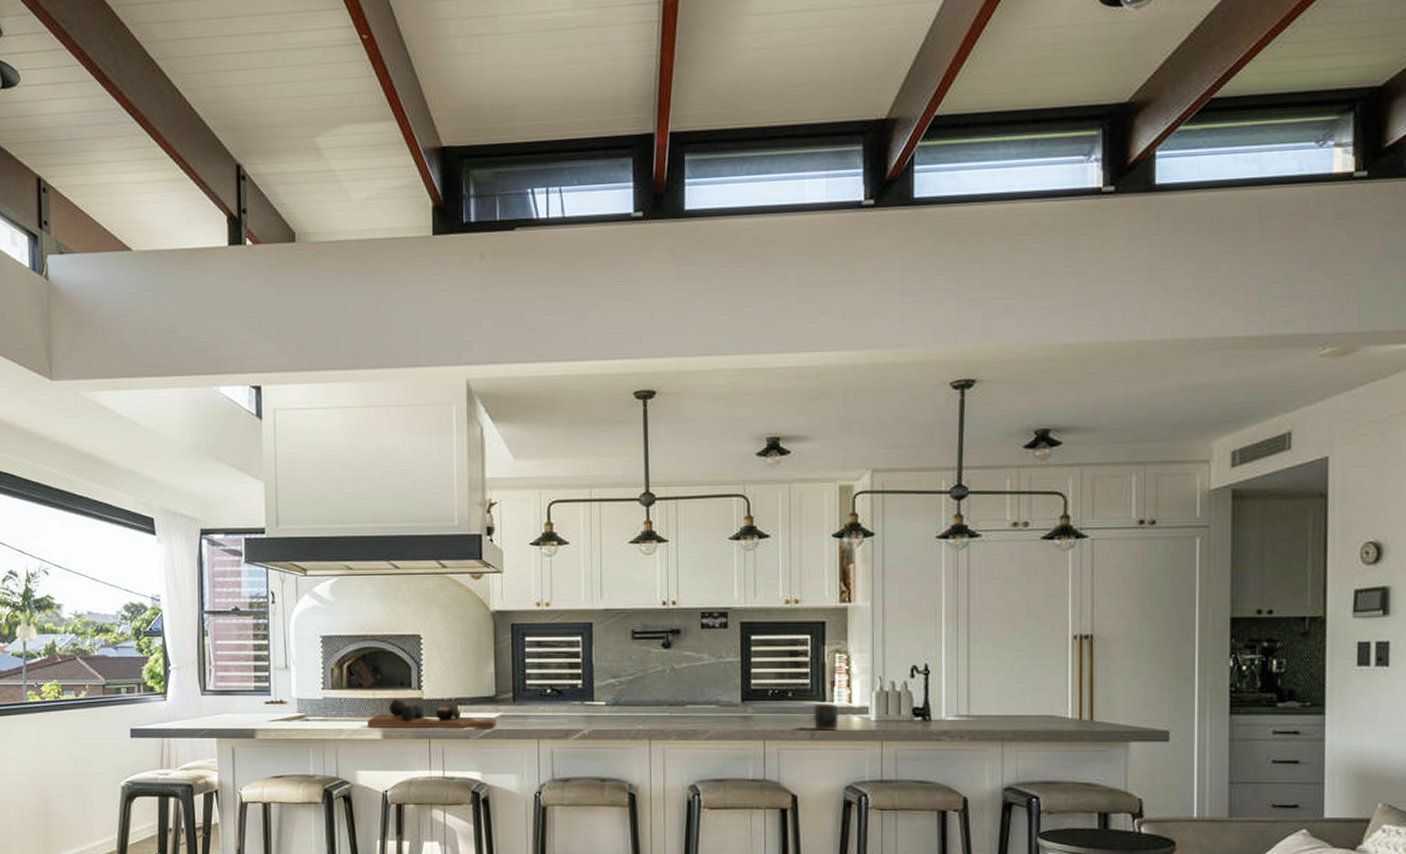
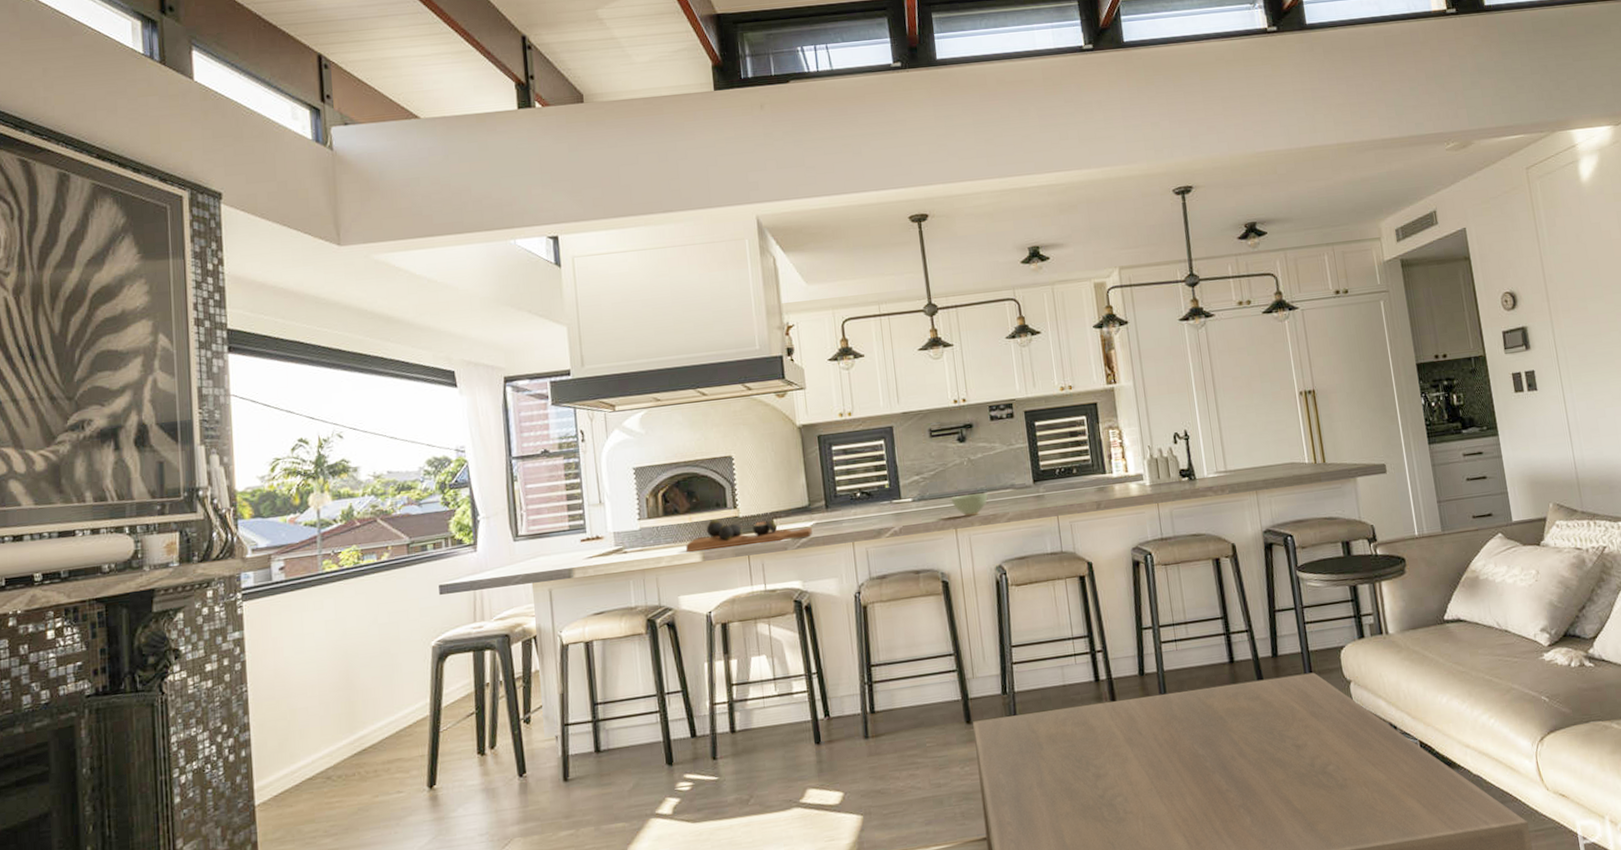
bowl: none [647,706,690,729] -> present [950,493,989,517]
mug: present [812,703,839,730] -> none [1096,474,1120,500]

